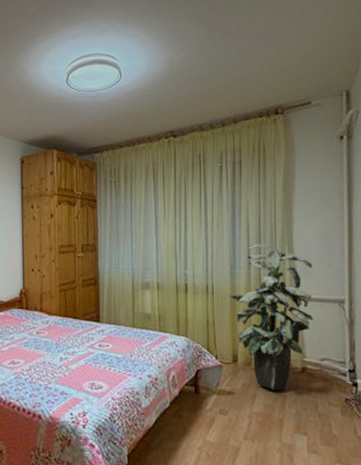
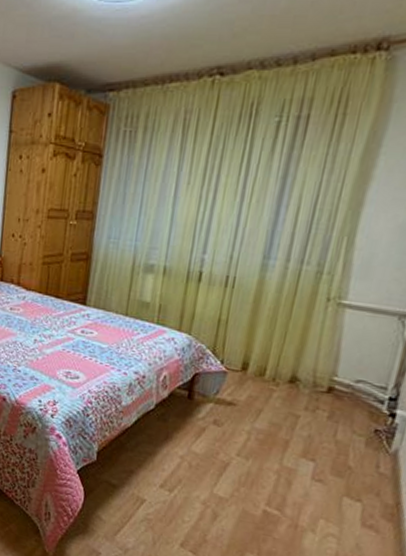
indoor plant: present [229,243,314,391] -> none [253,230,375,410]

